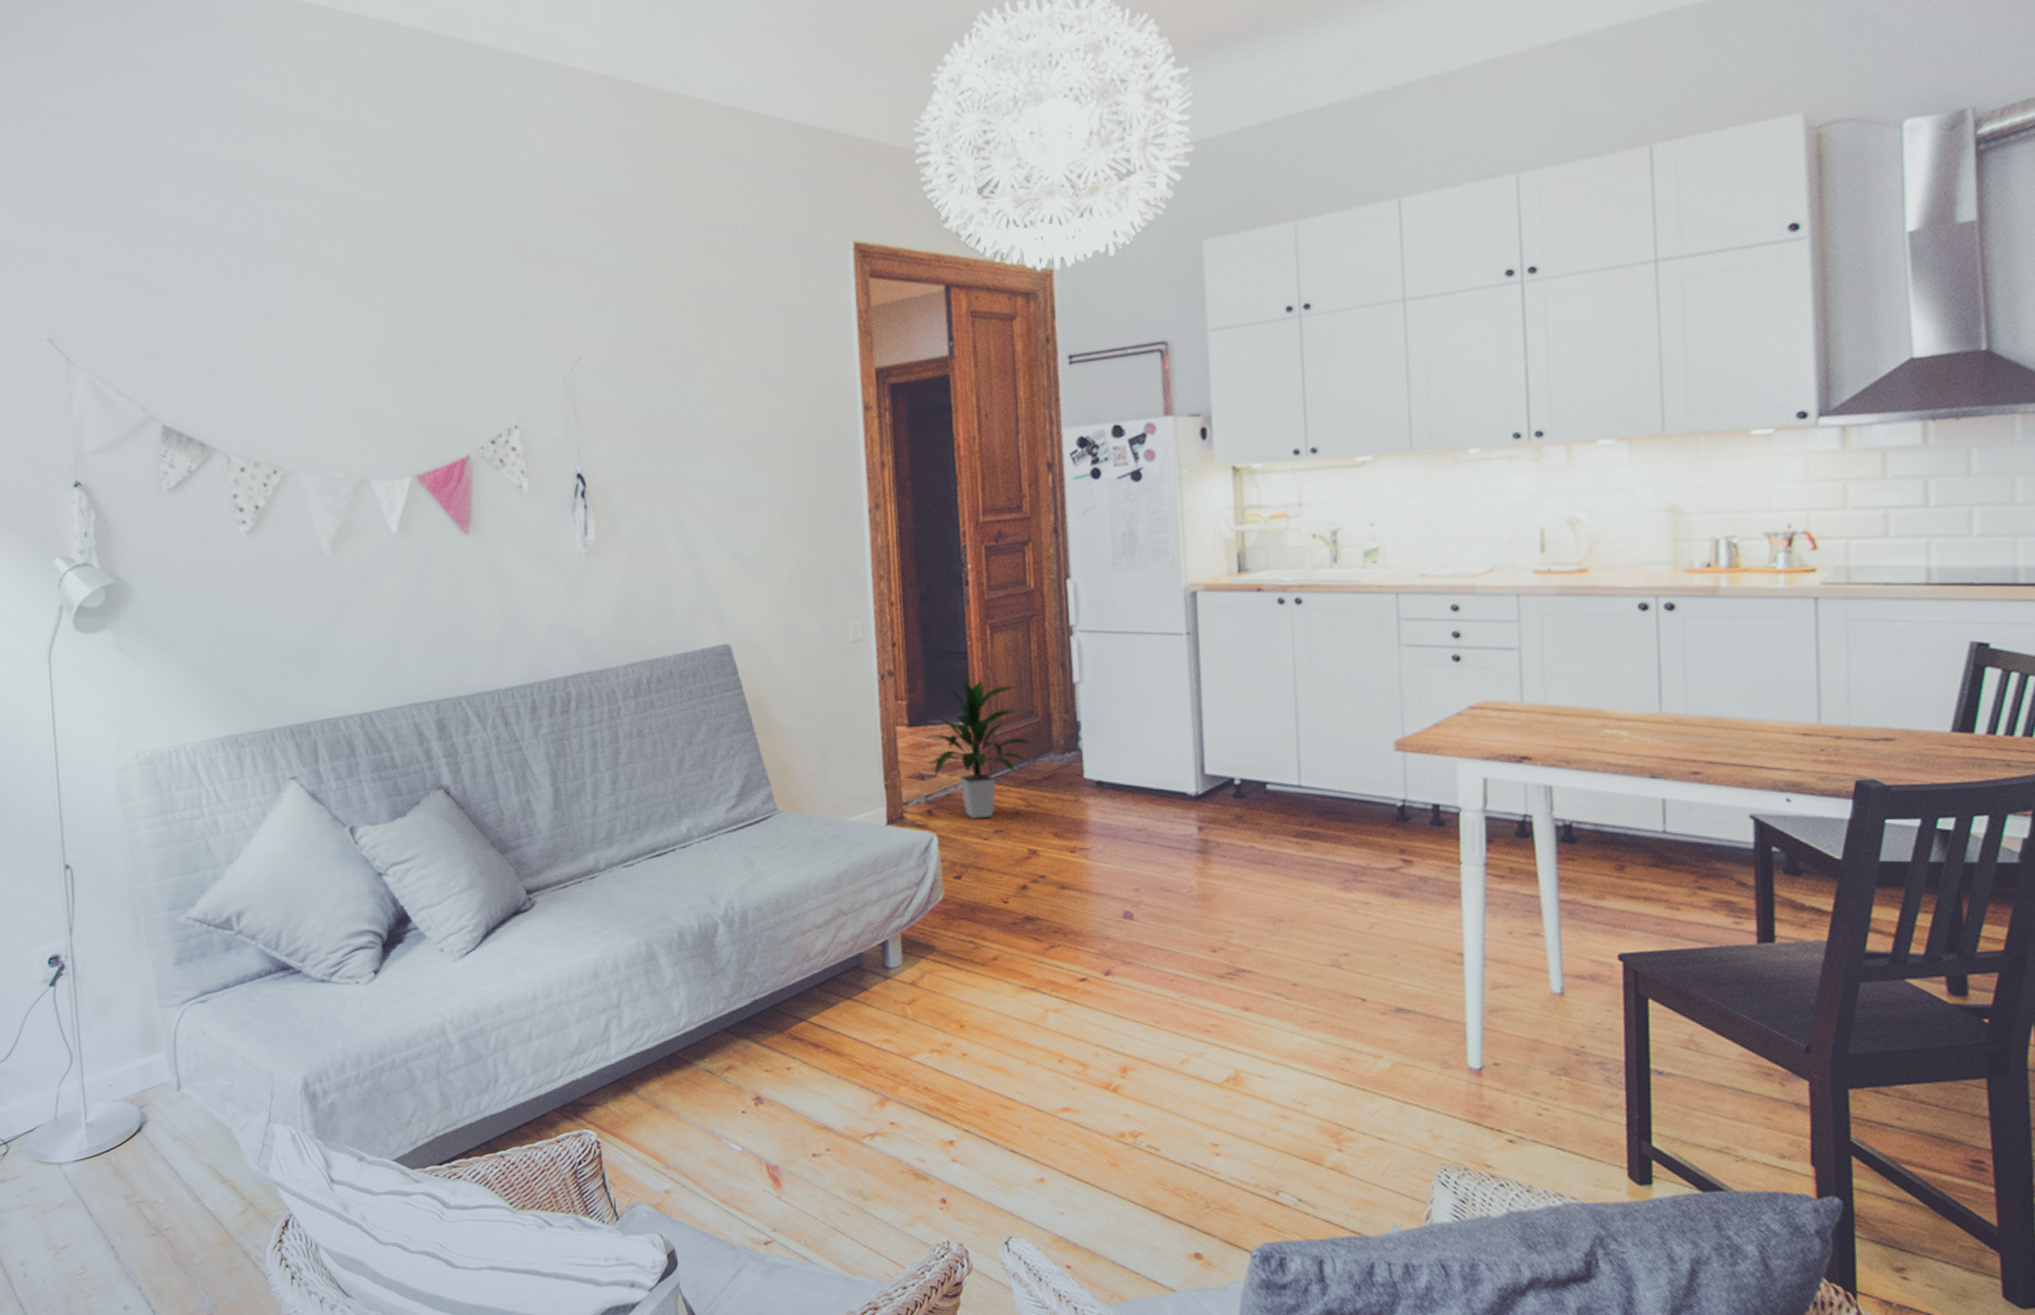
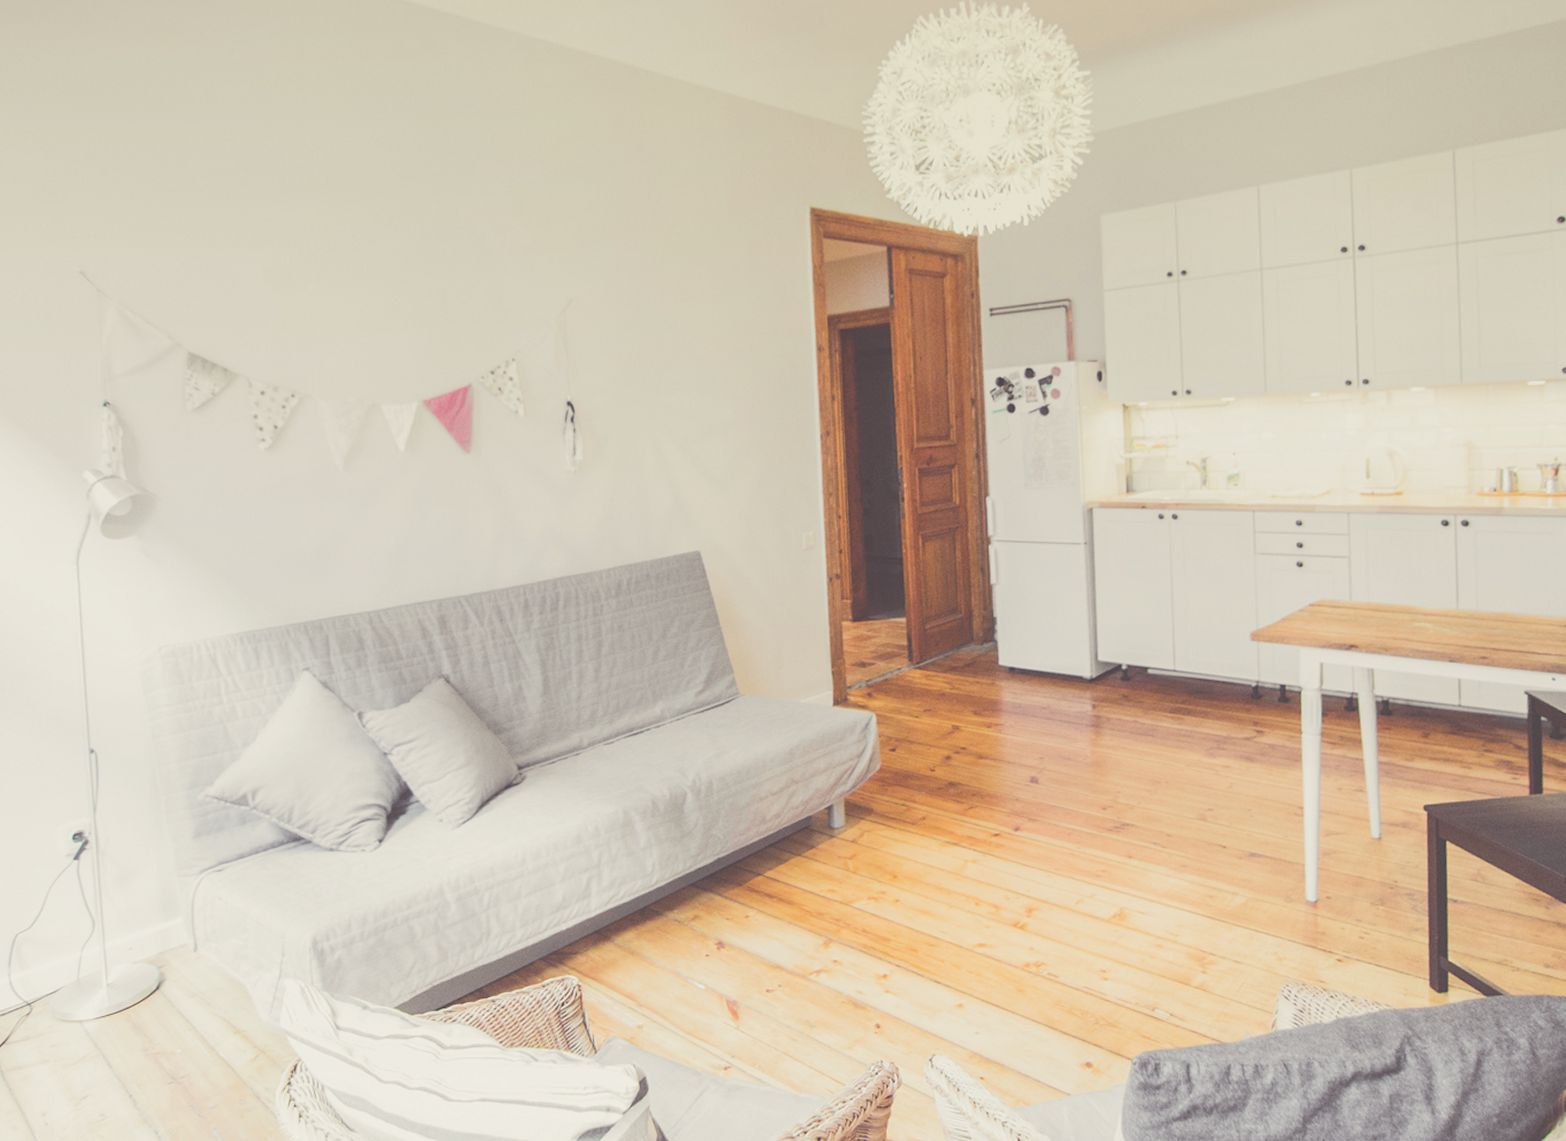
indoor plant: present [930,678,1037,819] -> none [870,580,960,700]

